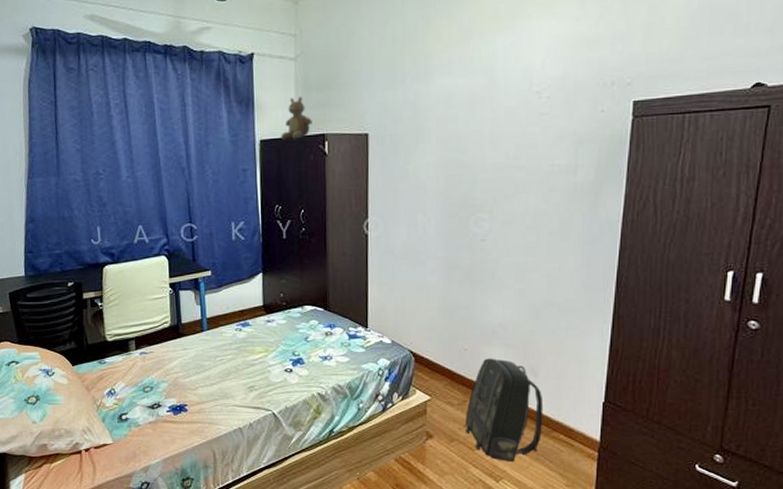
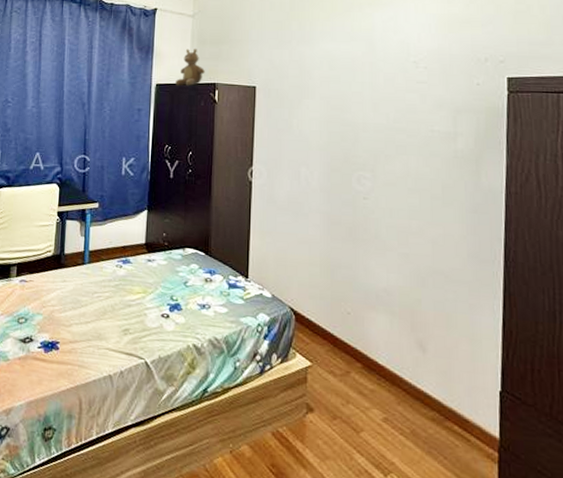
backpack: present [464,358,544,463] -> none [348,325,435,454]

